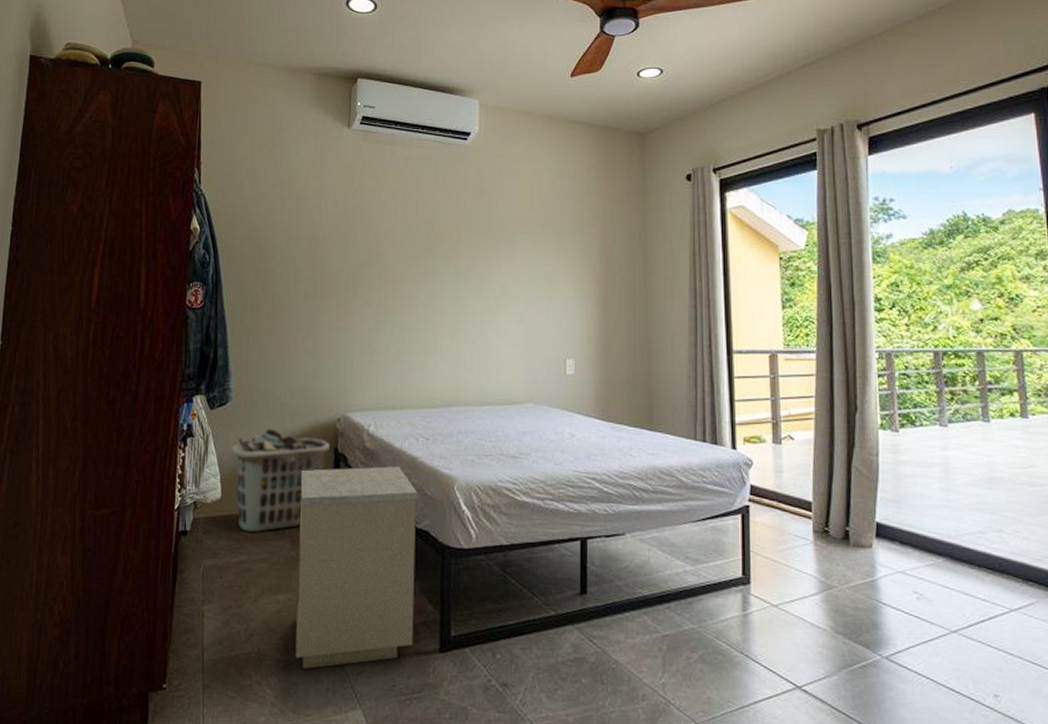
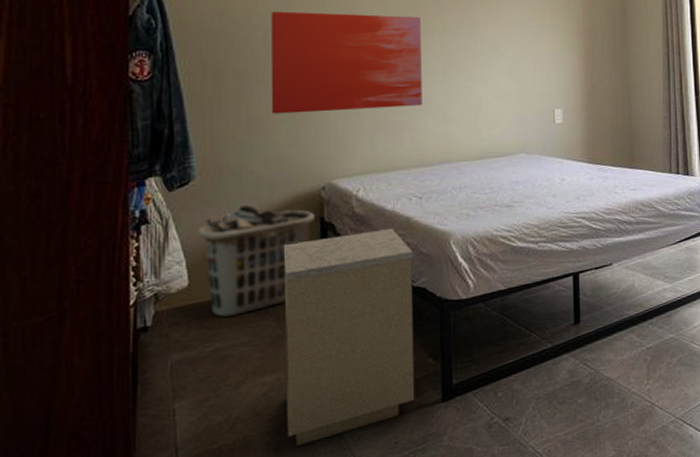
wall art: none [297,250,435,347] -> present [270,11,422,114]

